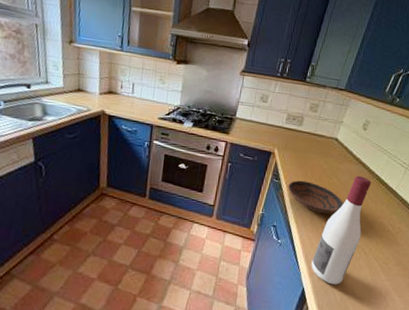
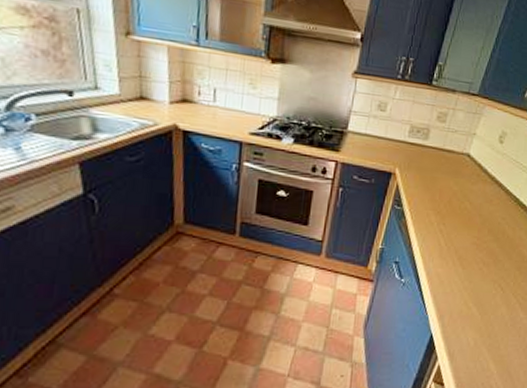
bowl: present [287,180,344,214] -> none [412,206,478,244]
wine bottle: present [311,176,371,285] -> none [440,198,508,328]

